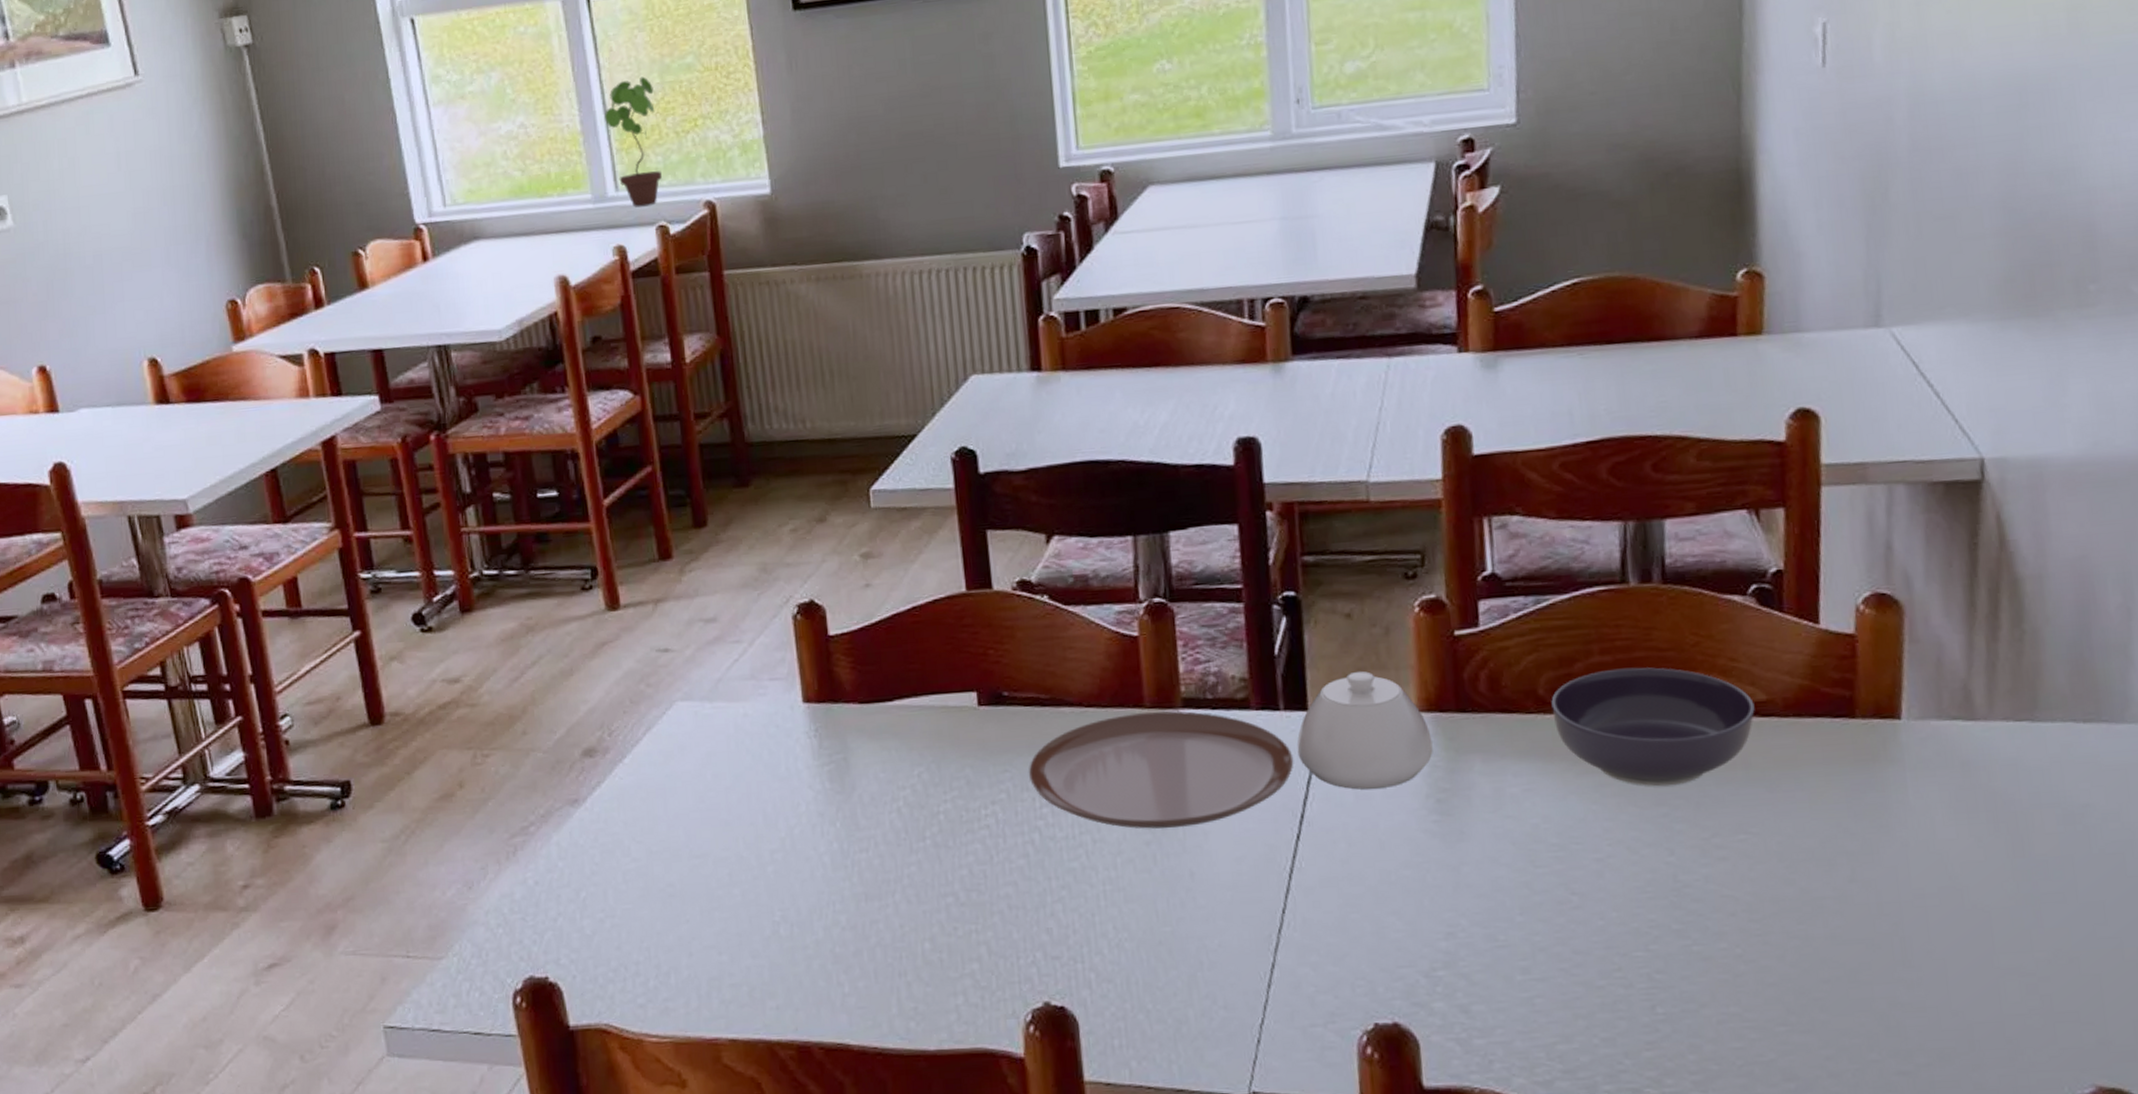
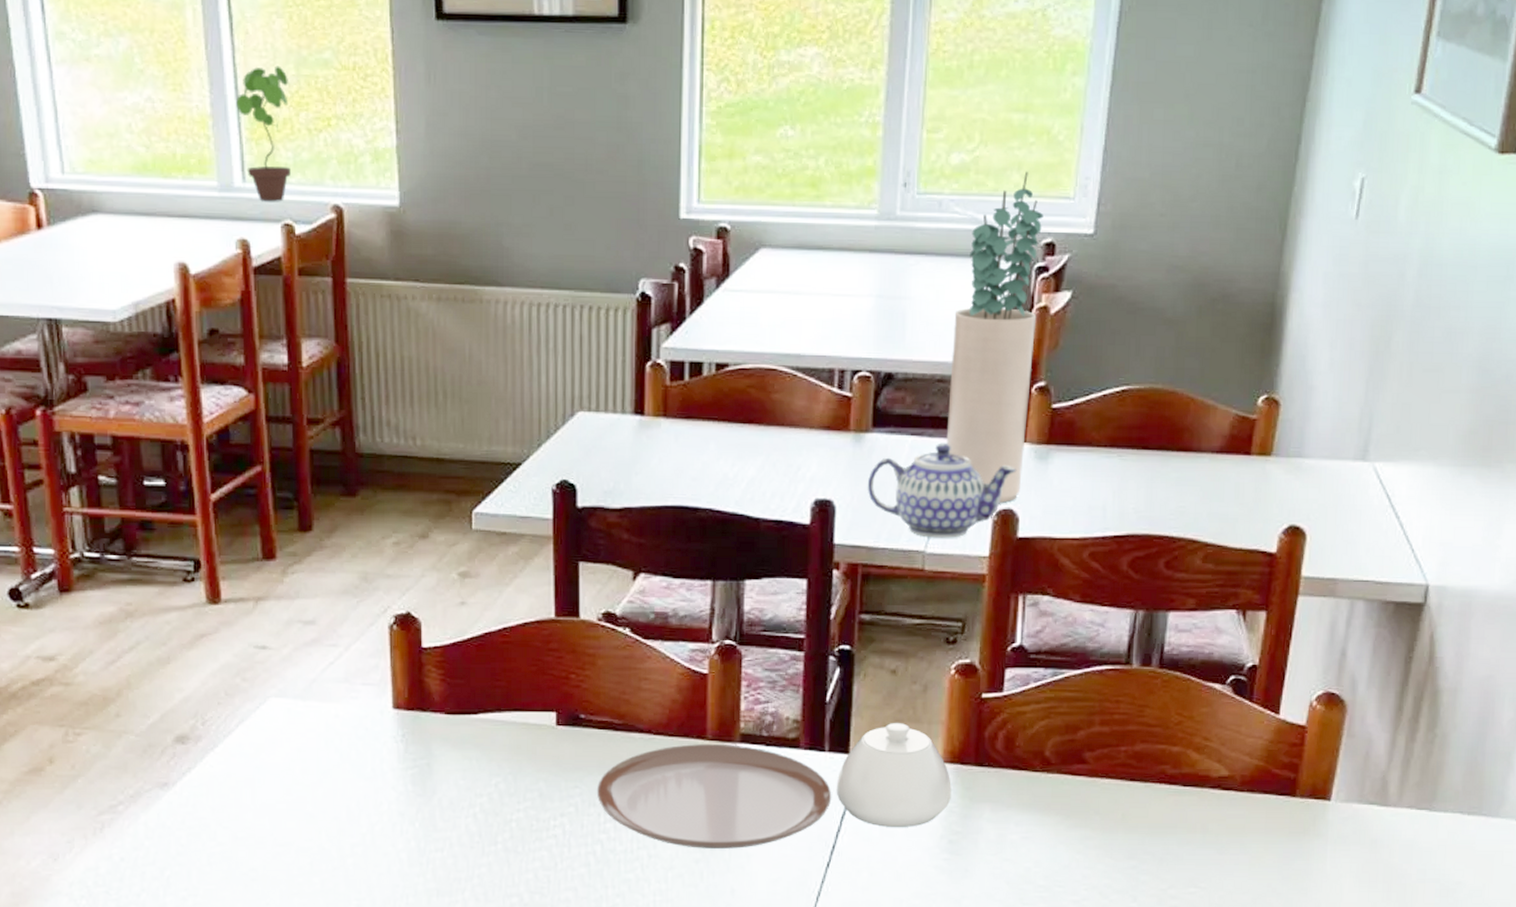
teapot: none [1293,362,1463,466] -> present [867,442,1017,538]
vase: none [1369,69,1469,420] -> present [946,171,1044,503]
bowl: present [1551,667,1755,787] -> none [1054,739,1218,843]

